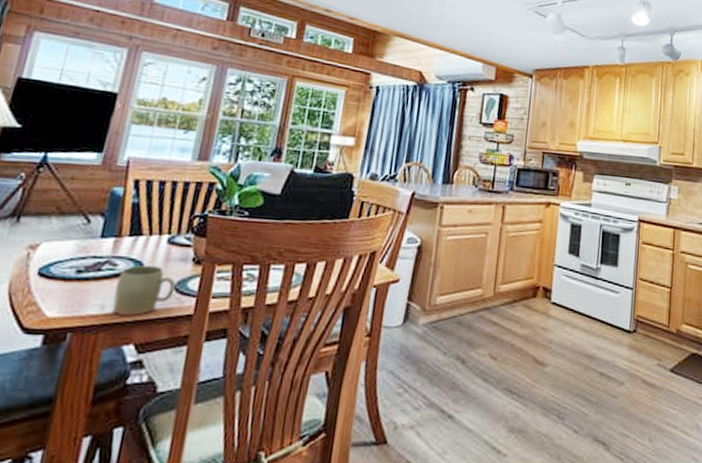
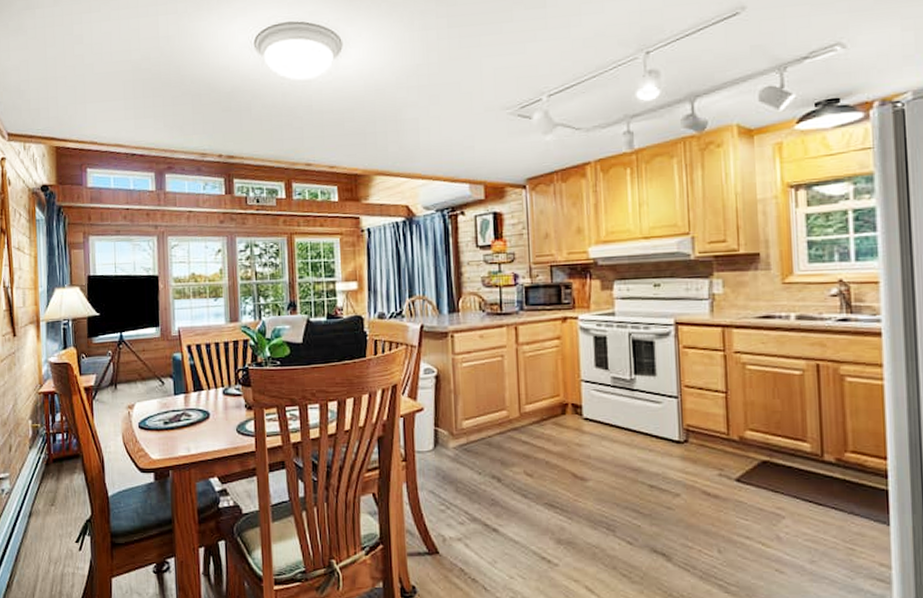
mug: present [112,265,176,315] -> none [194,413,238,454]

